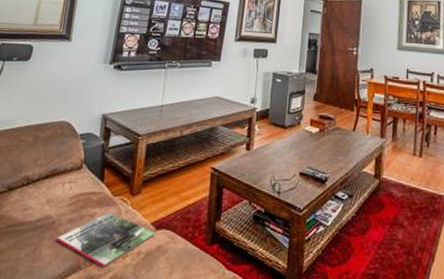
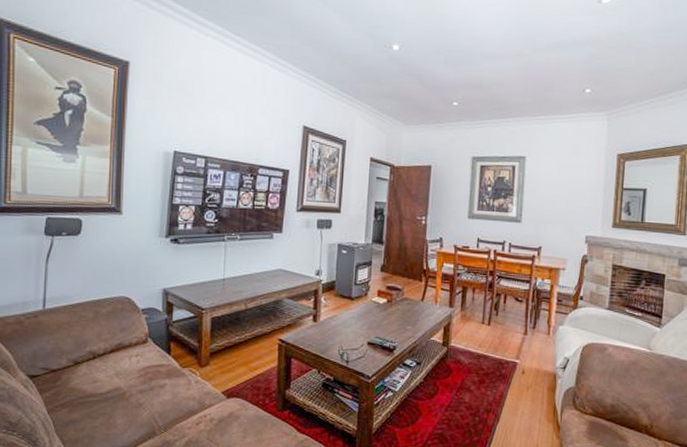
magazine: present [57,212,155,267] -> none [129,383,226,432]

